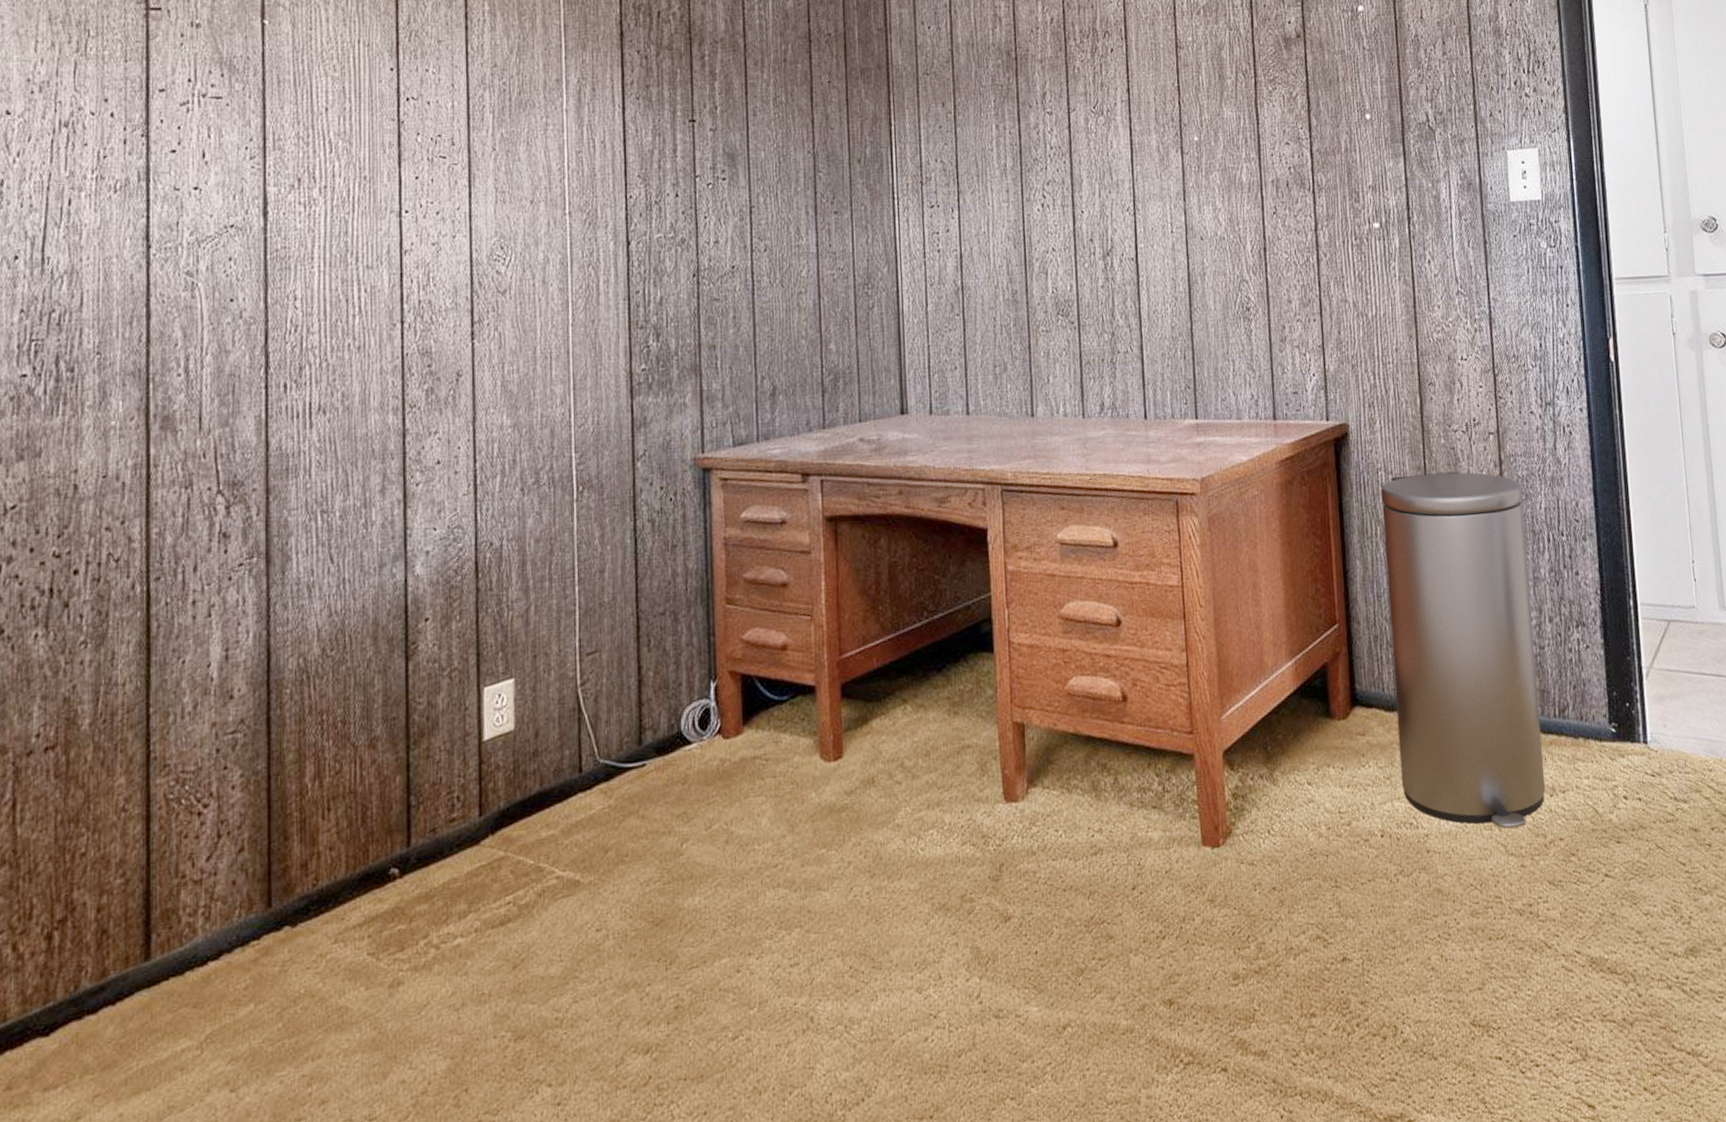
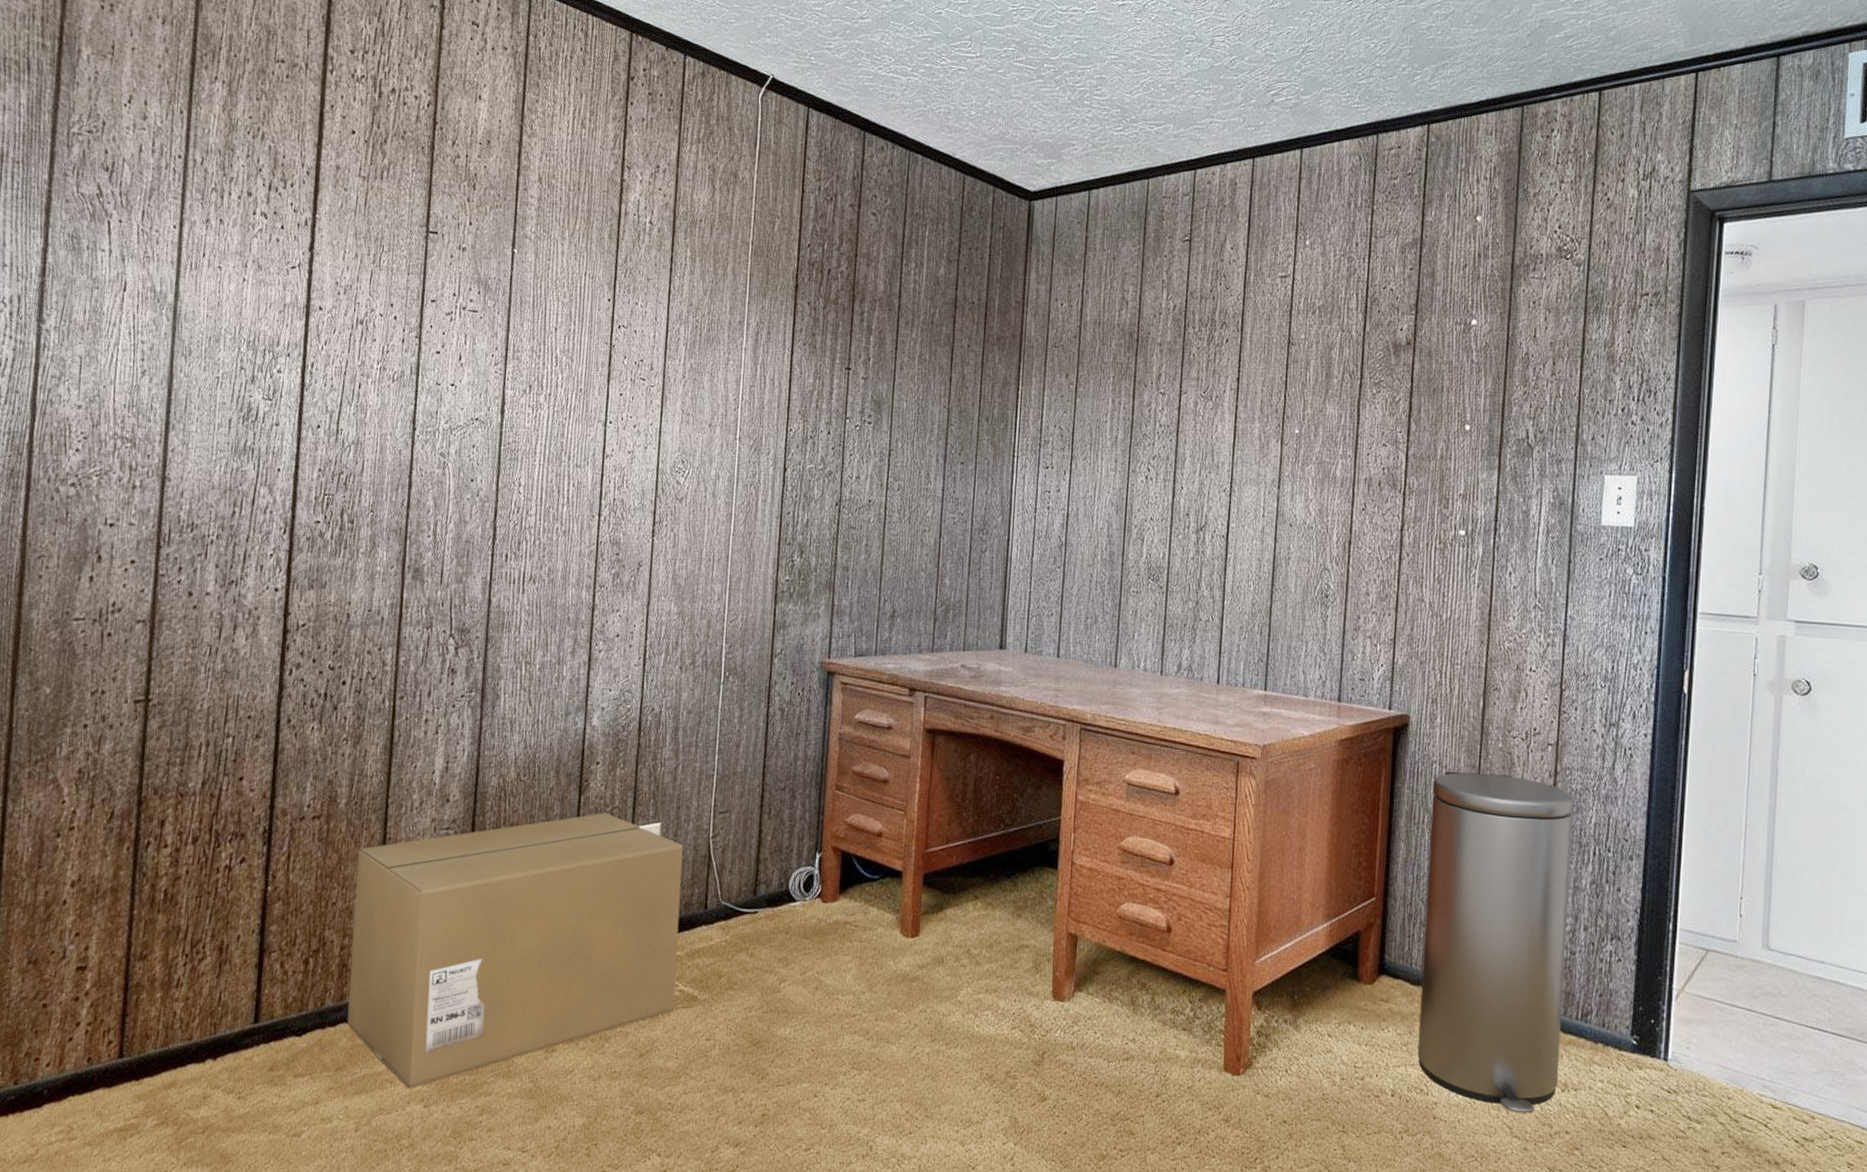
box: none [112,678,552,1073] -> present [347,812,683,1089]

